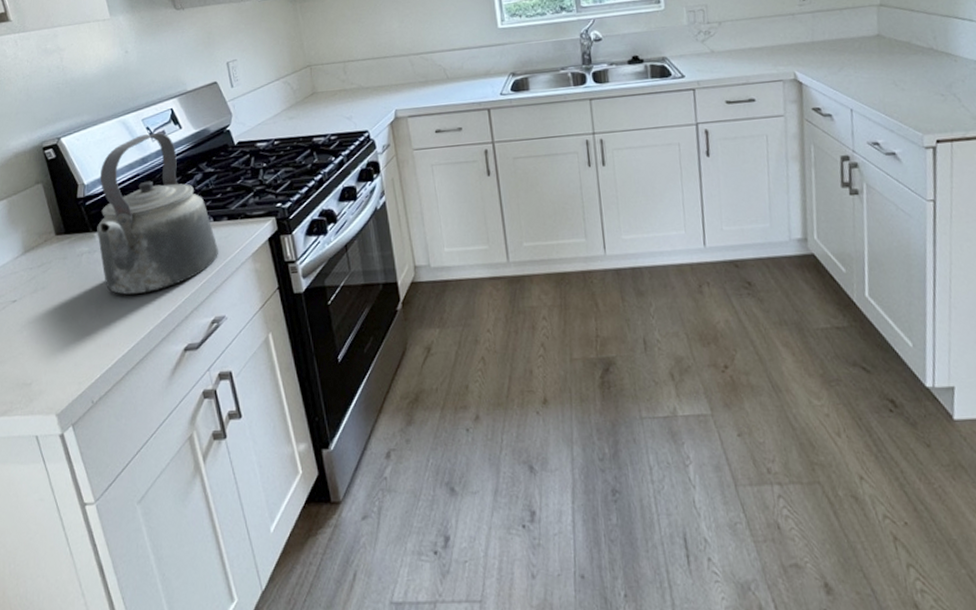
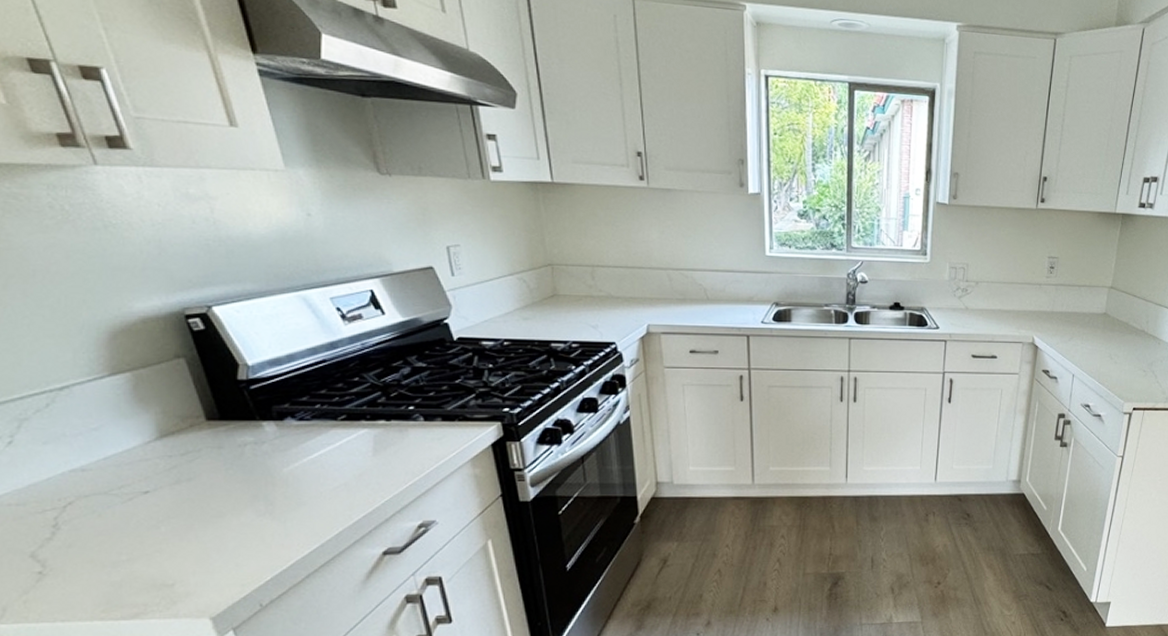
kettle: present [97,132,218,295] -> none [266,315,429,493]

